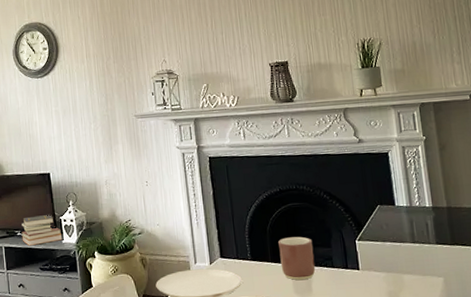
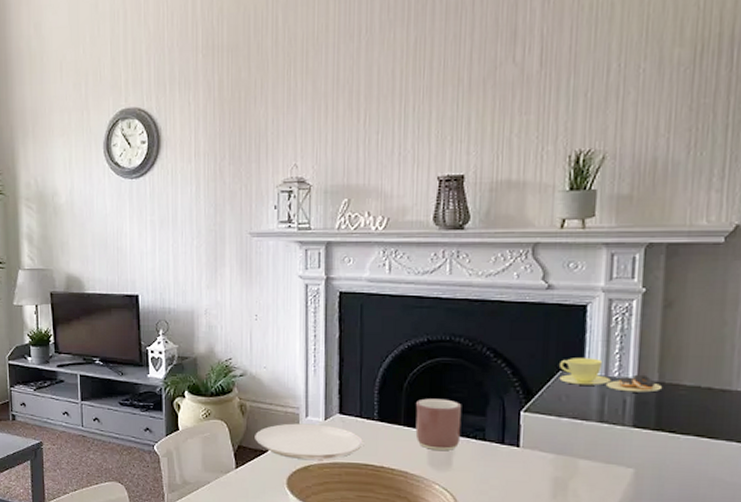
books: present [21,214,63,247] -> none [100,342,148,377]
tea set: none [377,193,451,217] -> present [559,358,663,393]

